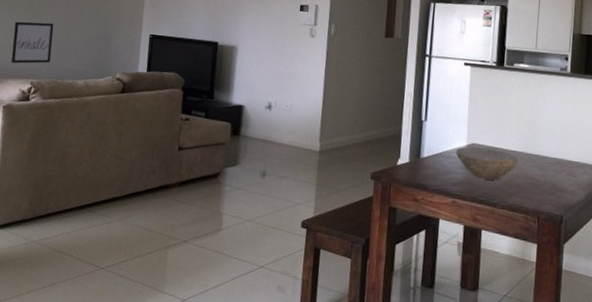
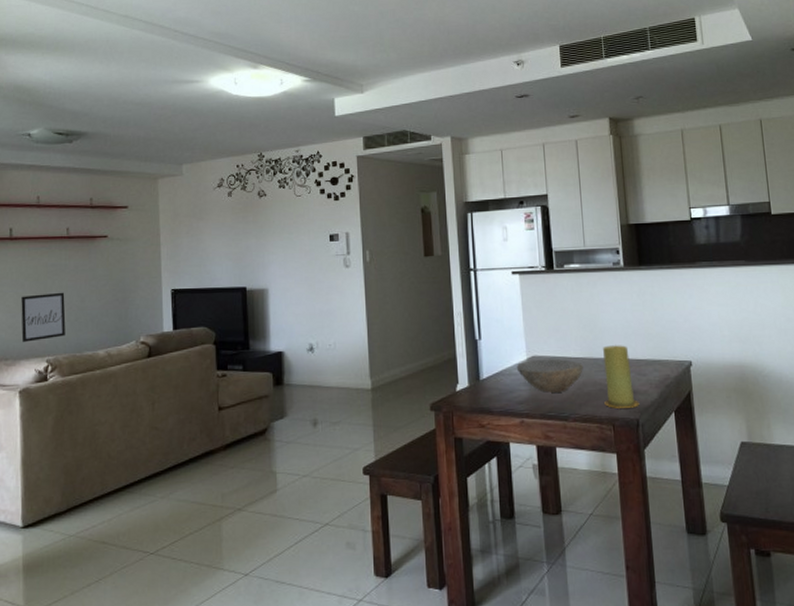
candle: none [533,144,566,205] -> present [603,345,640,408]

